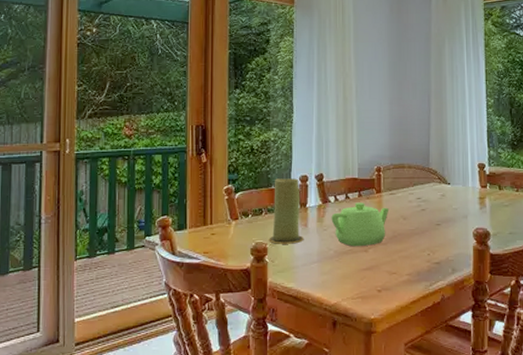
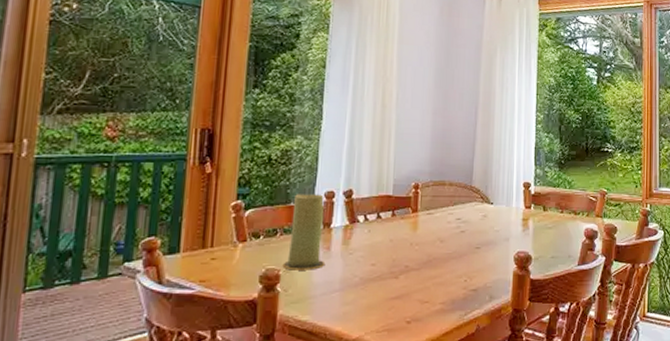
teapot: present [331,202,390,247] -> none [358,223,426,273]

